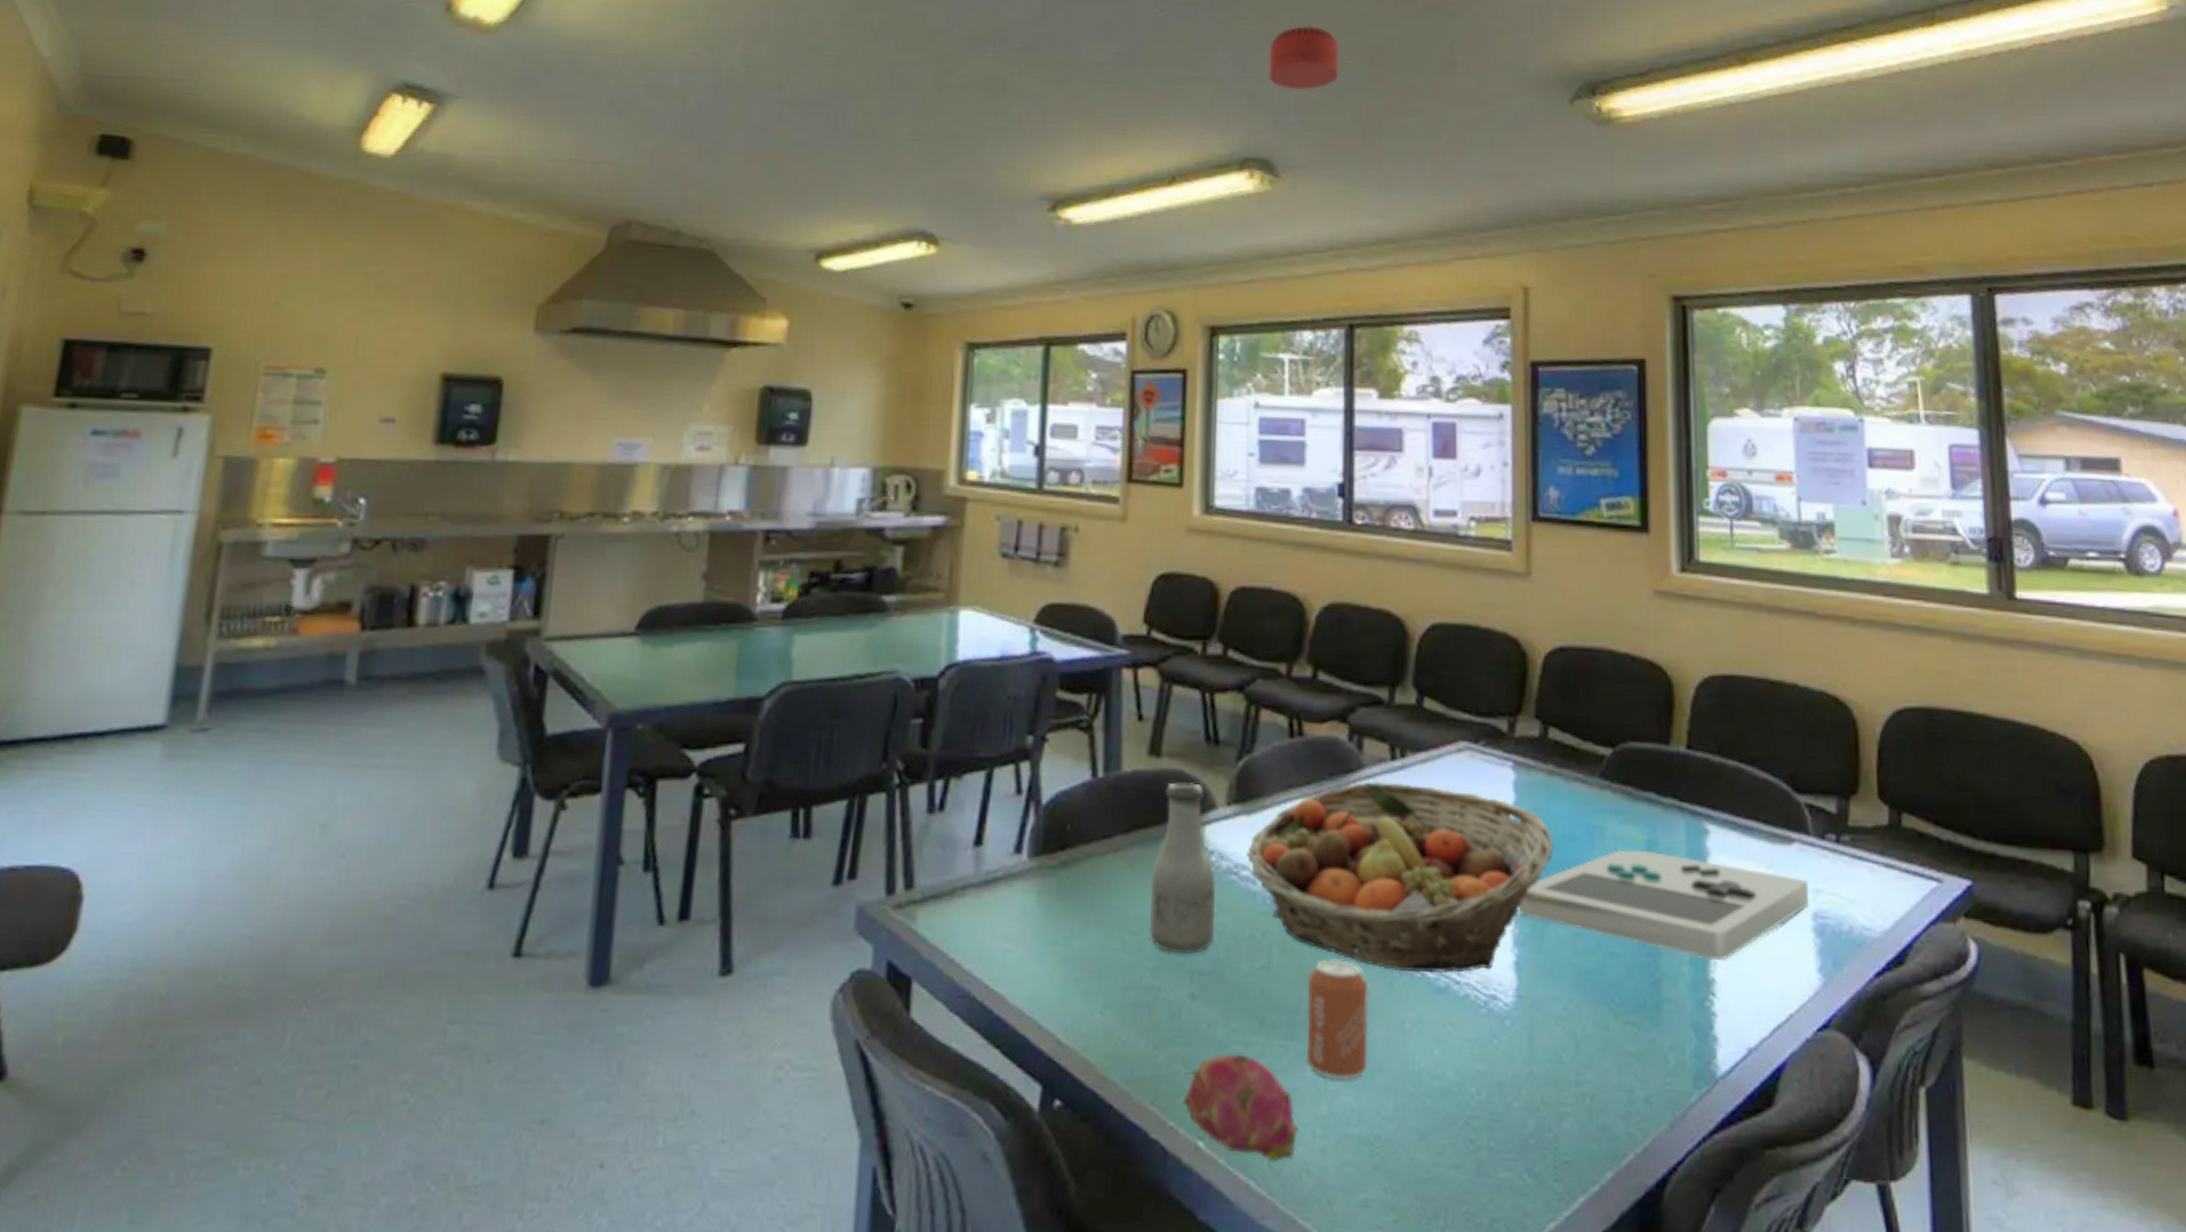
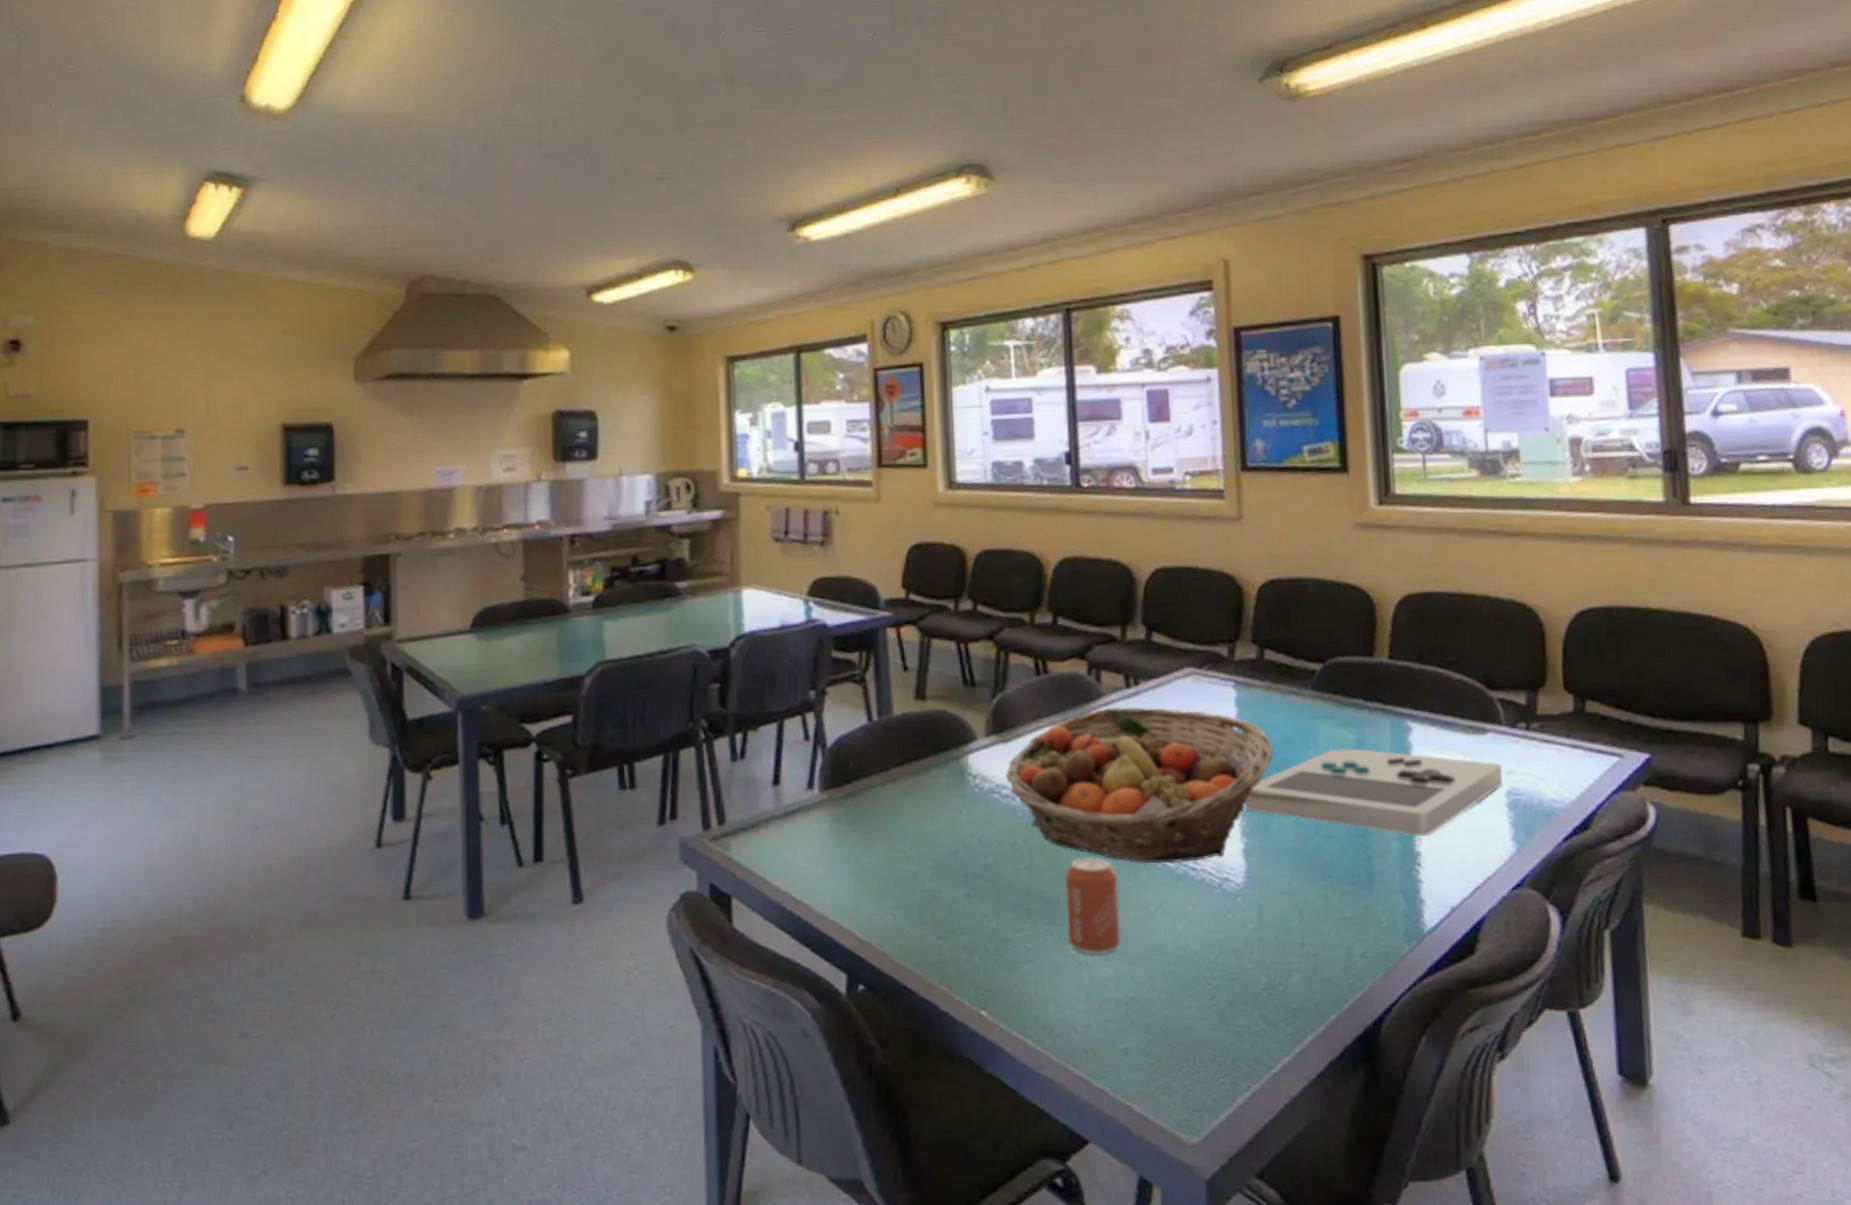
bottle: present [1148,782,1215,954] -> none [925,720,983,861]
fruit: present [1183,1054,1299,1163] -> none [965,940,1065,1024]
smoke detector: present [1269,26,1340,91] -> none [976,34,1043,96]

